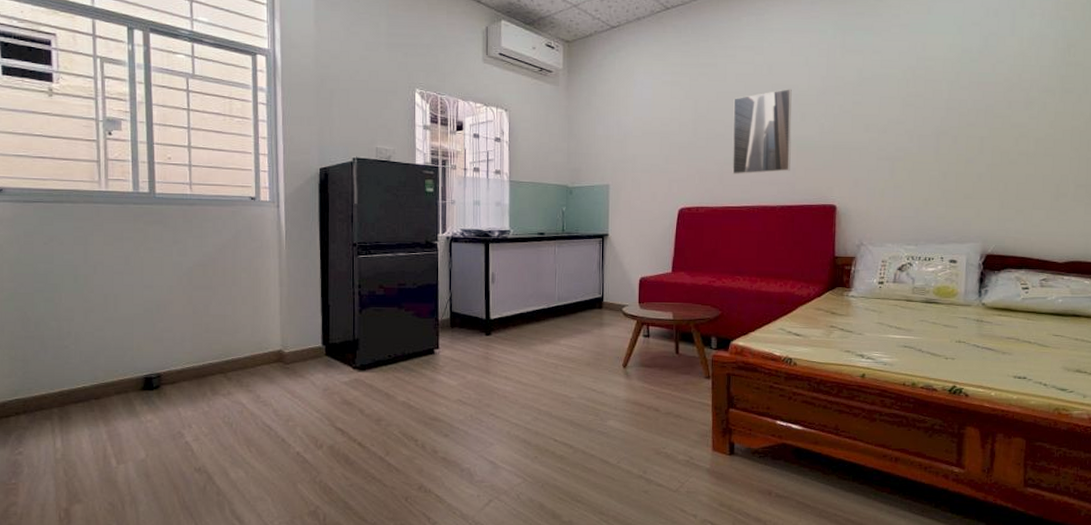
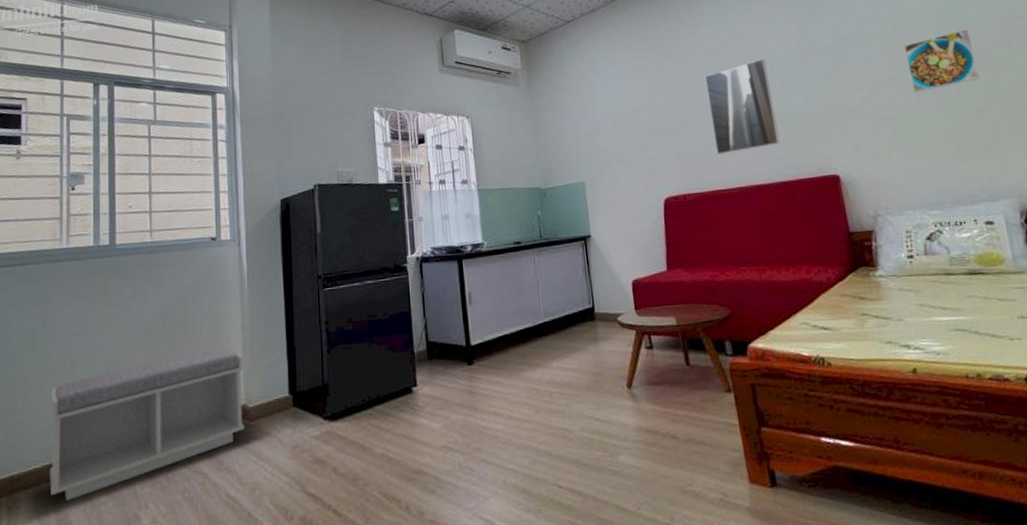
bench: none [97,298,281,416] -> present [49,347,245,501]
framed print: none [917,84,980,139] -> present [904,28,980,93]

